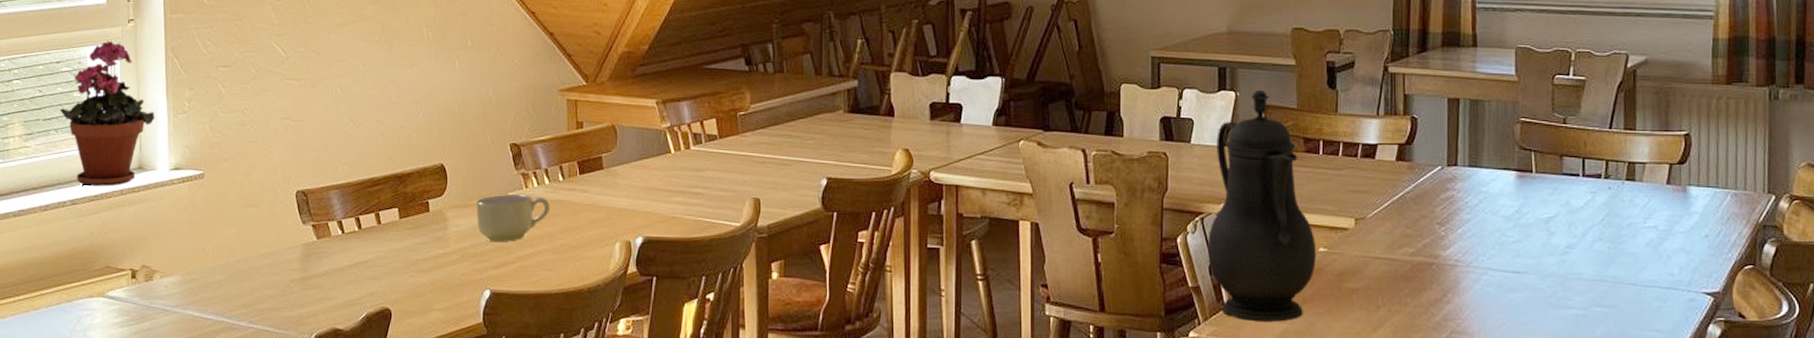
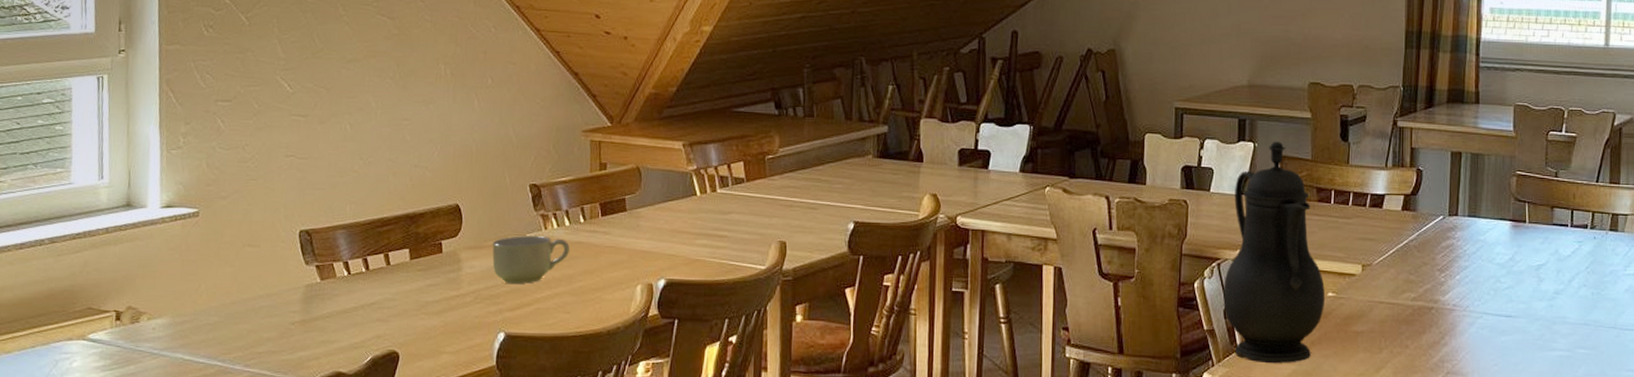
potted plant: present [59,40,155,187] -> none [39,71,146,225]

